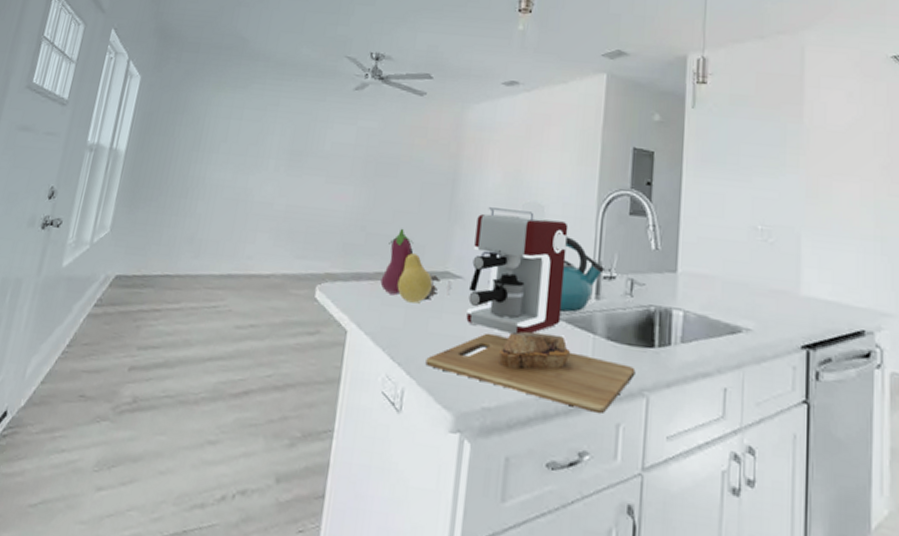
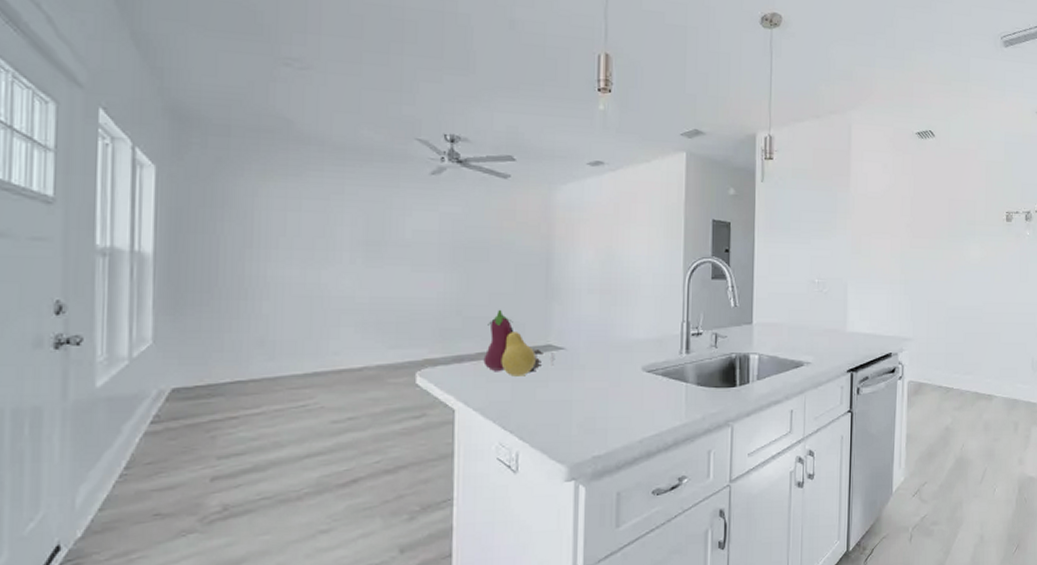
cutting board: present [425,331,636,415] -> none [537,387,722,446]
coffee maker: present [466,200,569,335] -> none [571,273,659,392]
kettle: present [560,237,604,312] -> none [656,303,692,367]

